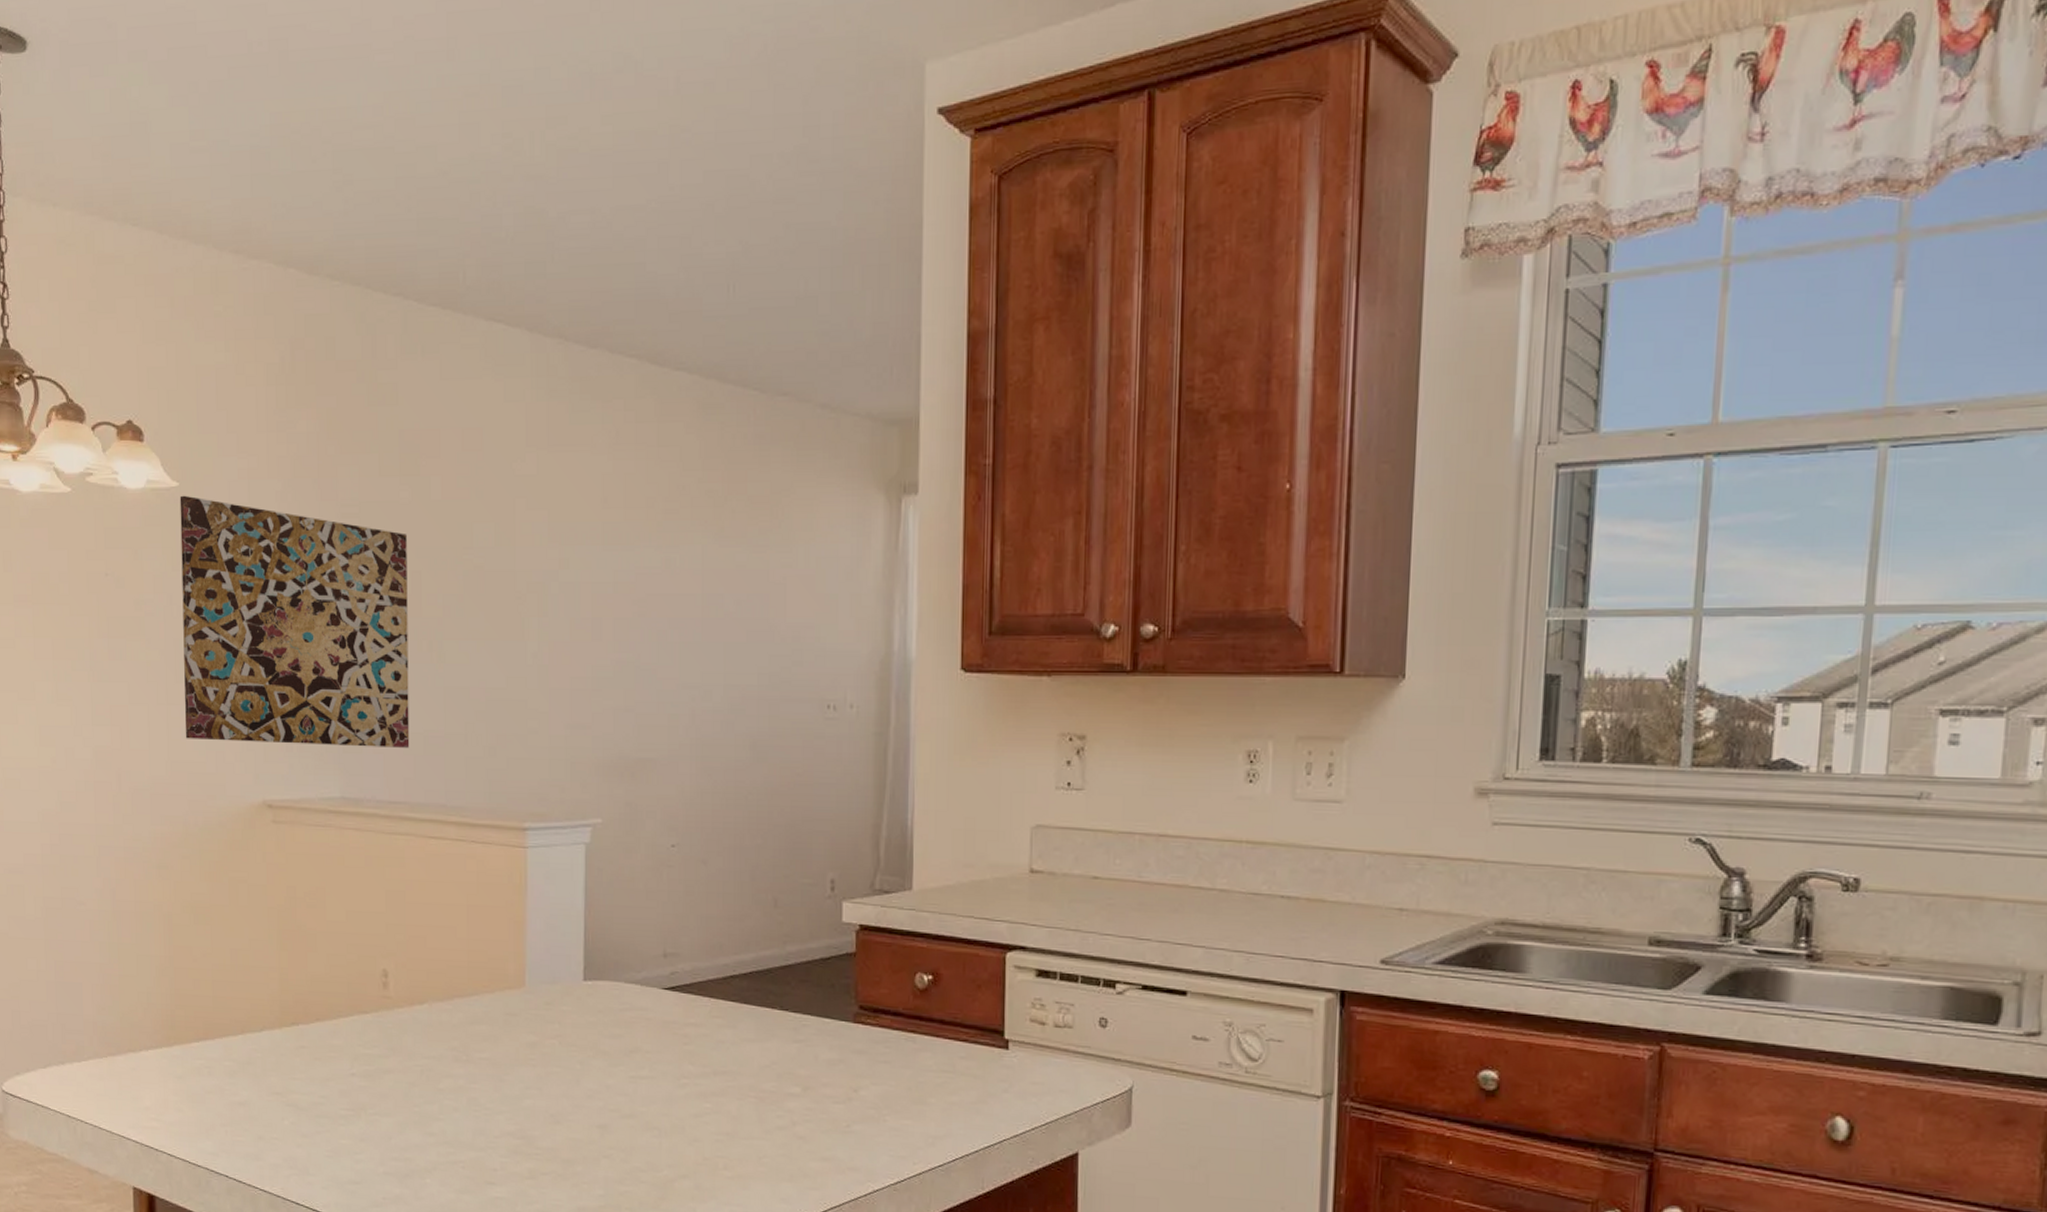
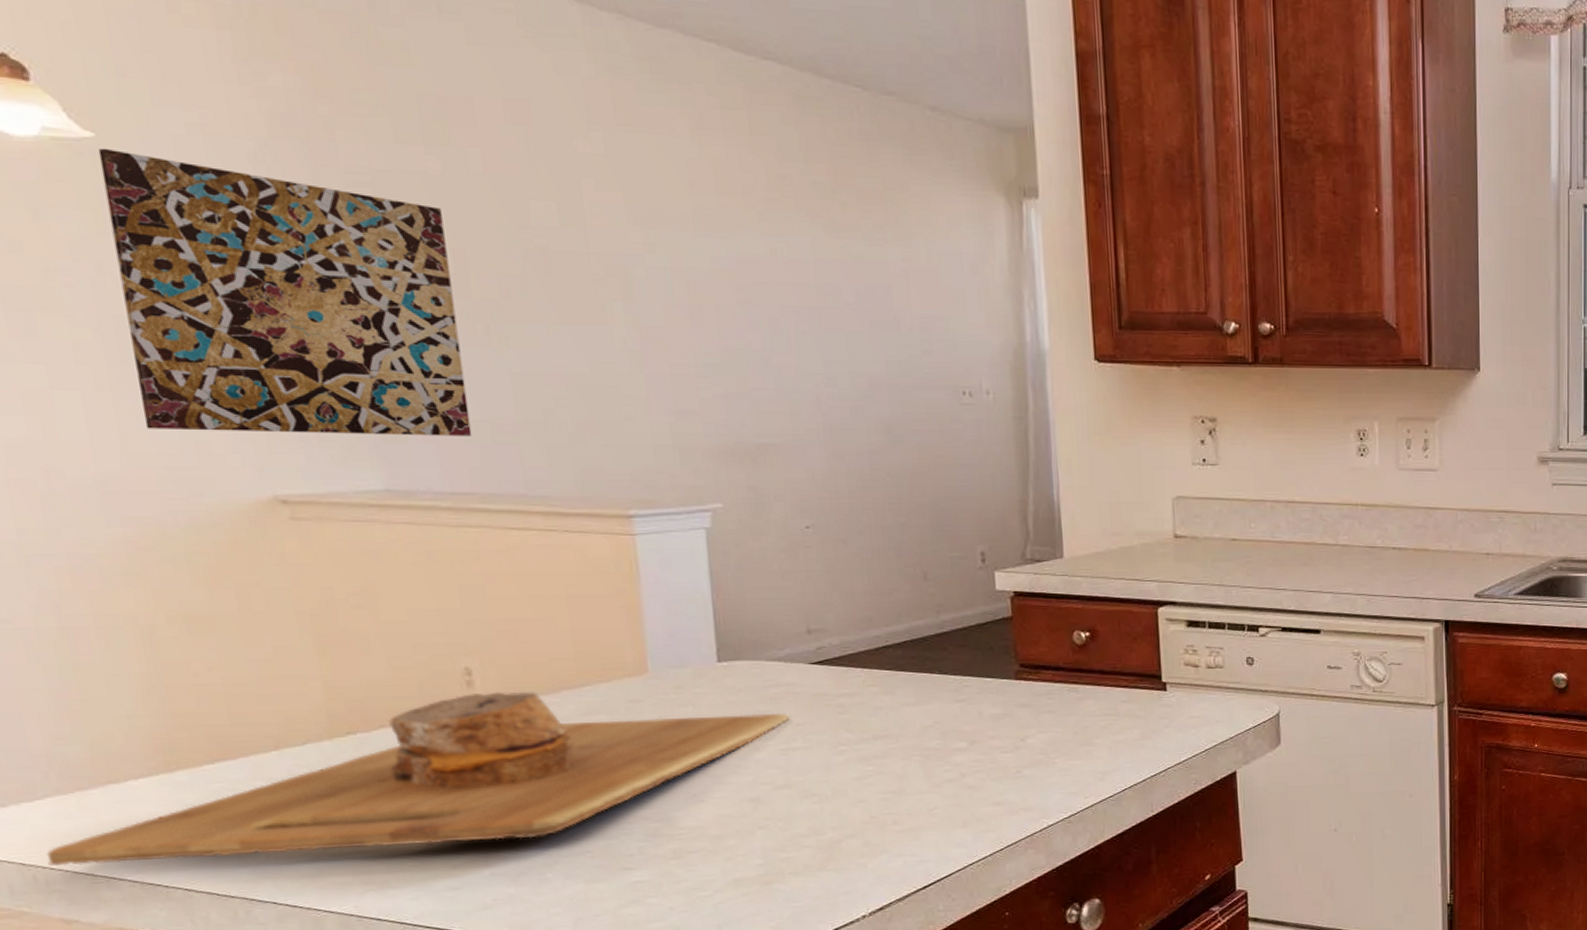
cutting board: none [84,995,640,1142] -> present [46,691,790,867]

